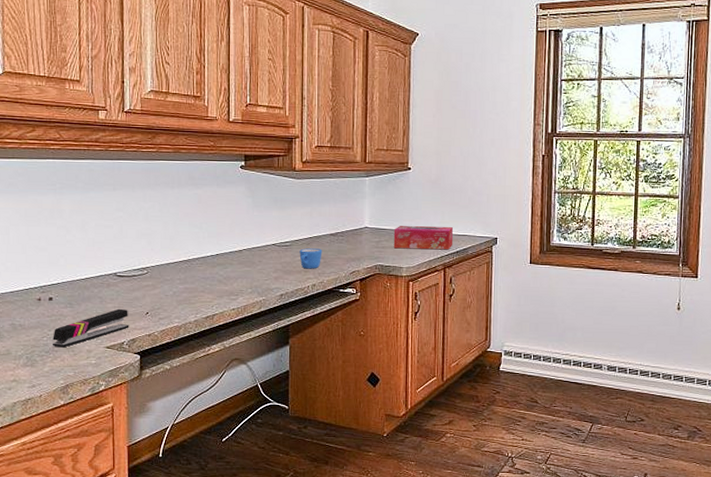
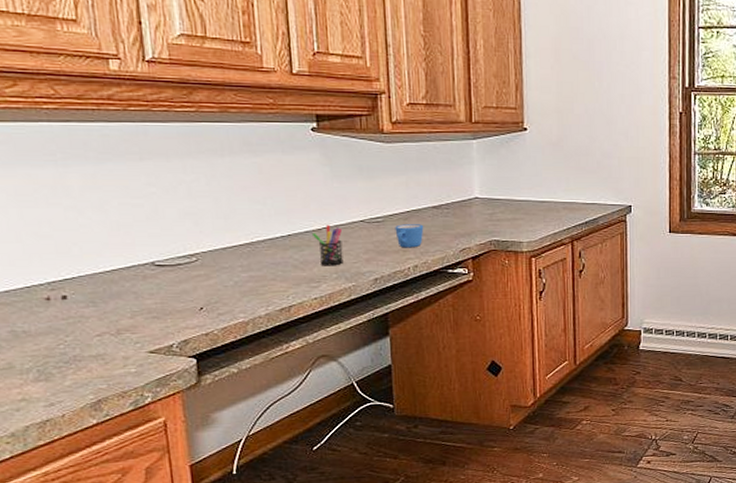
stapler: present [53,308,129,348] -> none [72,304,179,356]
pen holder: none [234,247,259,282] -> present [311,225,344,266]
tissue box: present [393,225,453,250] -> none [510,194,580,221]

